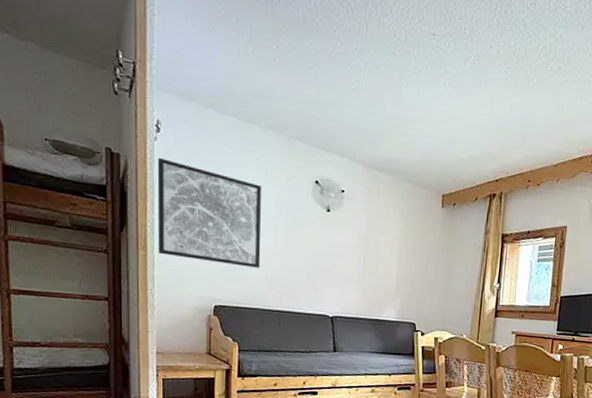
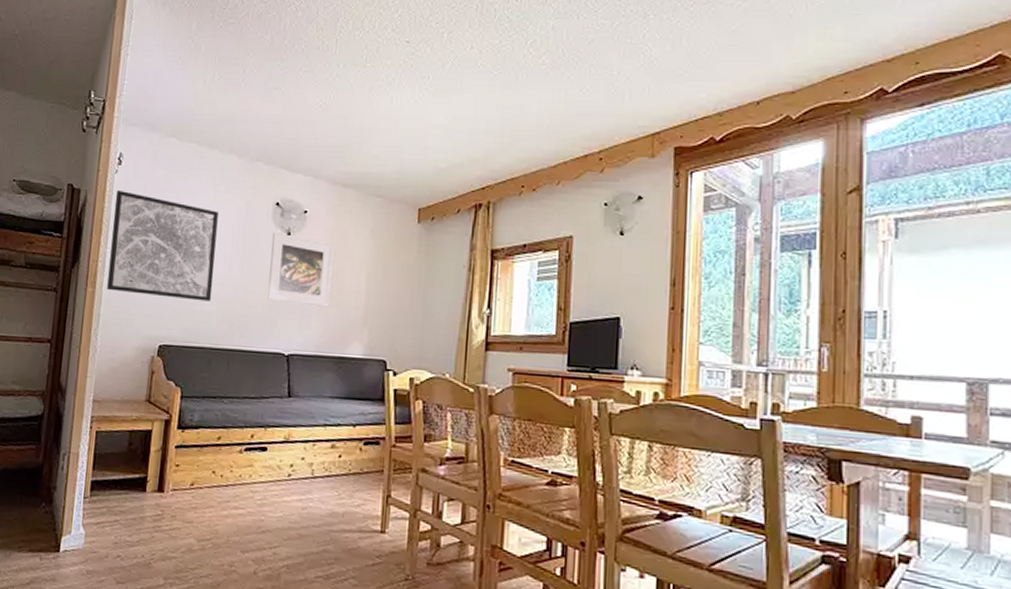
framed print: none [312,208,369,277] -> present [267,232,334,307]

